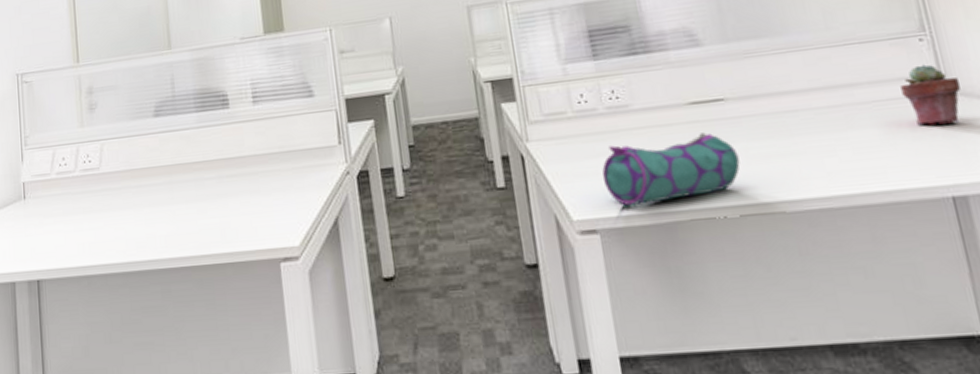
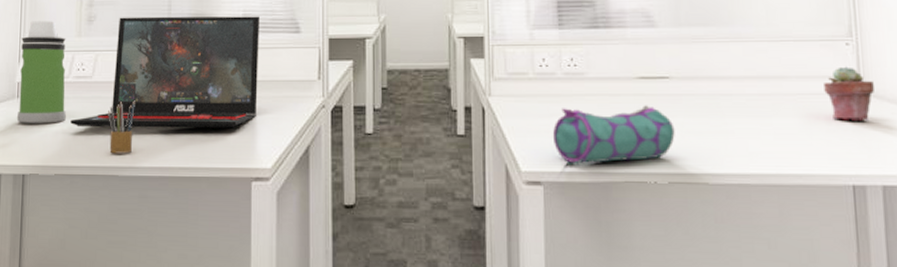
water bottle: none [22,113,77,226] -> present [16,21,66,123]
laptop: none [81,83,277,224] -> present [70,16,259,129]
pencil box: none [120,188,149,248] -> present [108,100,135,154]

